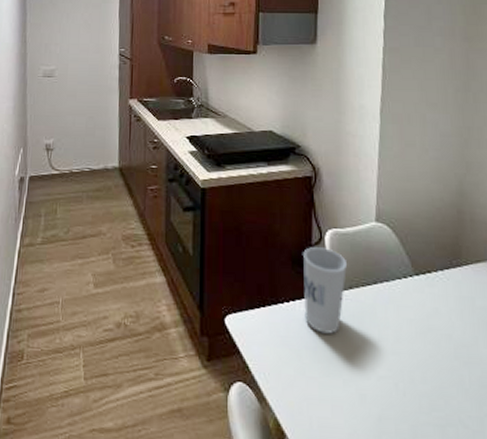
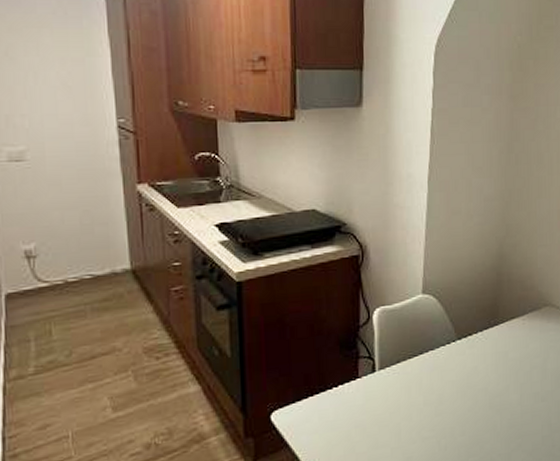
cup: present [303,247,347,334] -> none [351,327,394,410]

